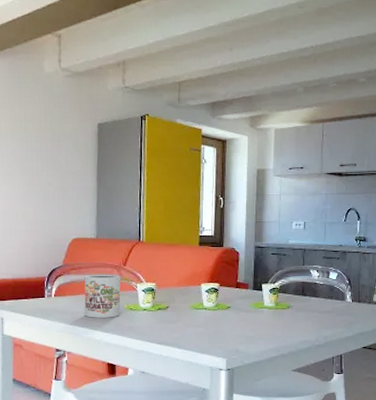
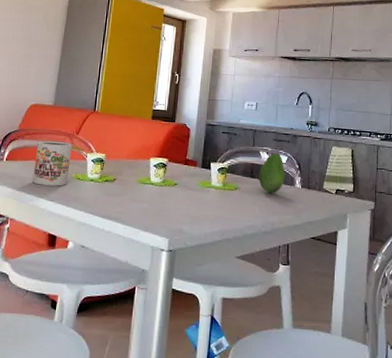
fruit: none [310,270,336,310] -> present [258,153,285,194]

